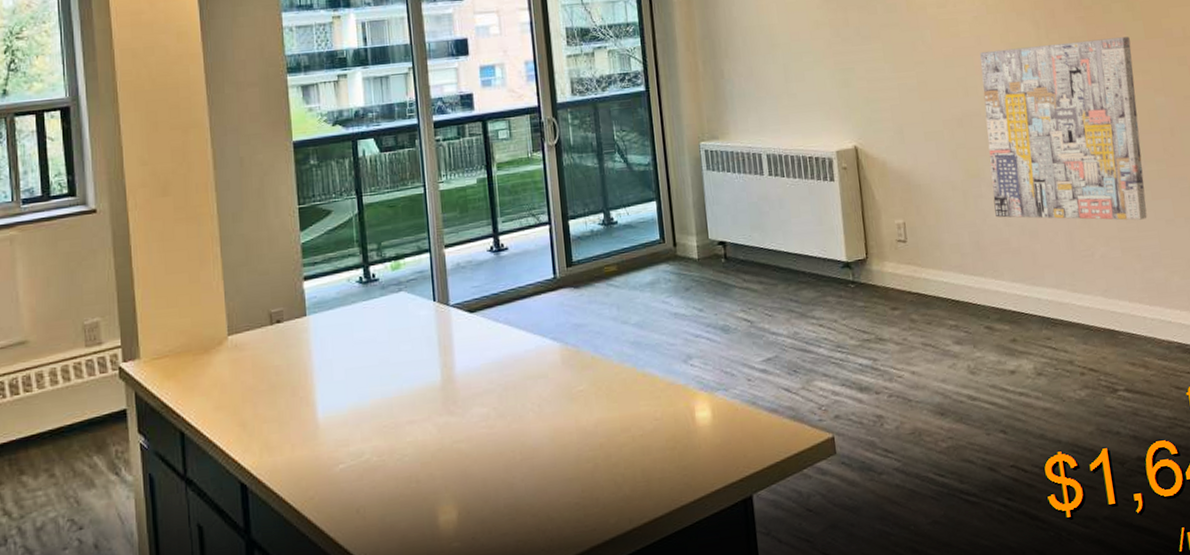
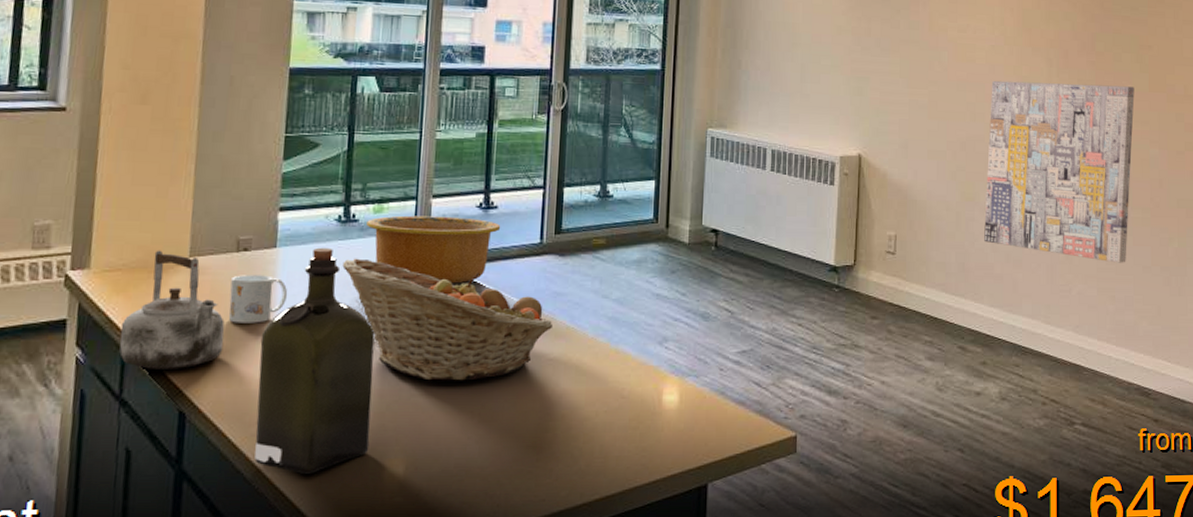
kettle: none [176,332,272,448] -> present [119,250,224,369]
mug: none [270,343,324,393] -> present [228,275,288,323]
liquor: none [305,309,421,530] -> present [254,247,375,474]
fruit basket: none [370,315,579,426] -> present [342,258,554,381]
bowl: none [387,262,514,329] -> present [367,215,501,284]

